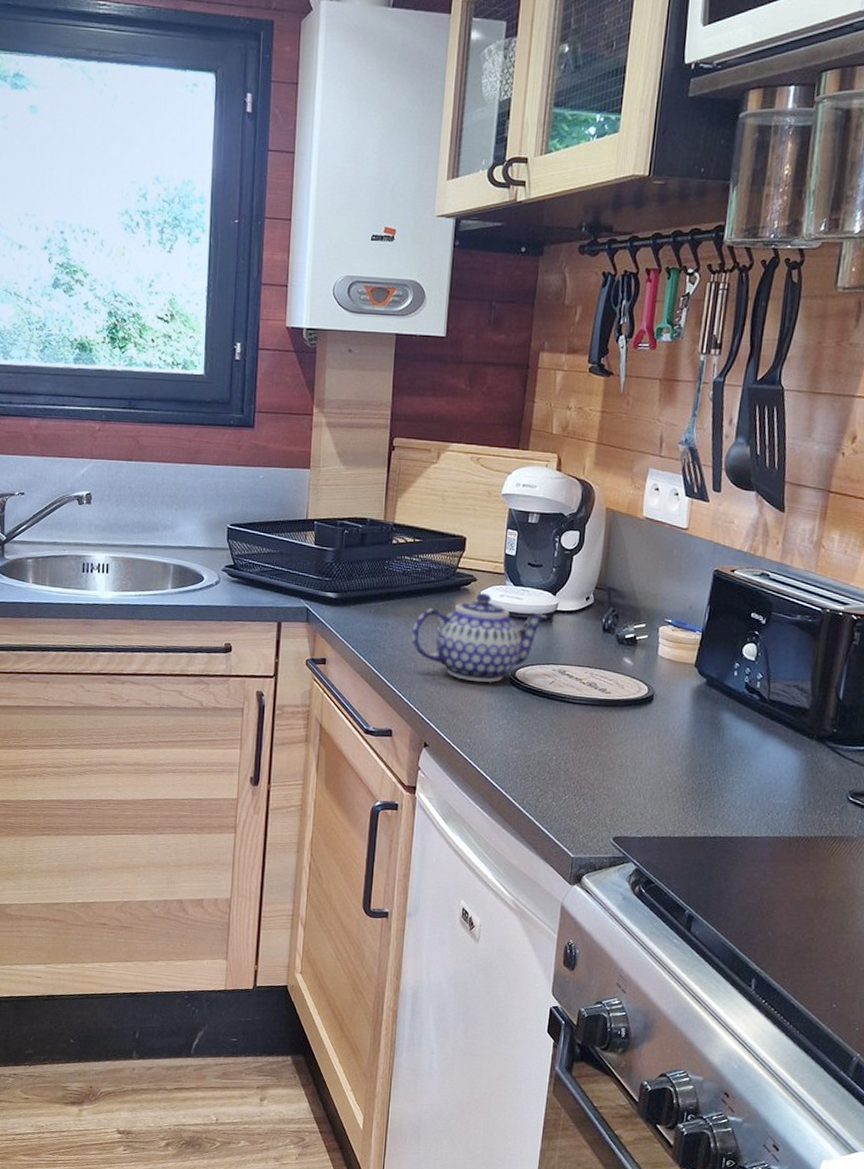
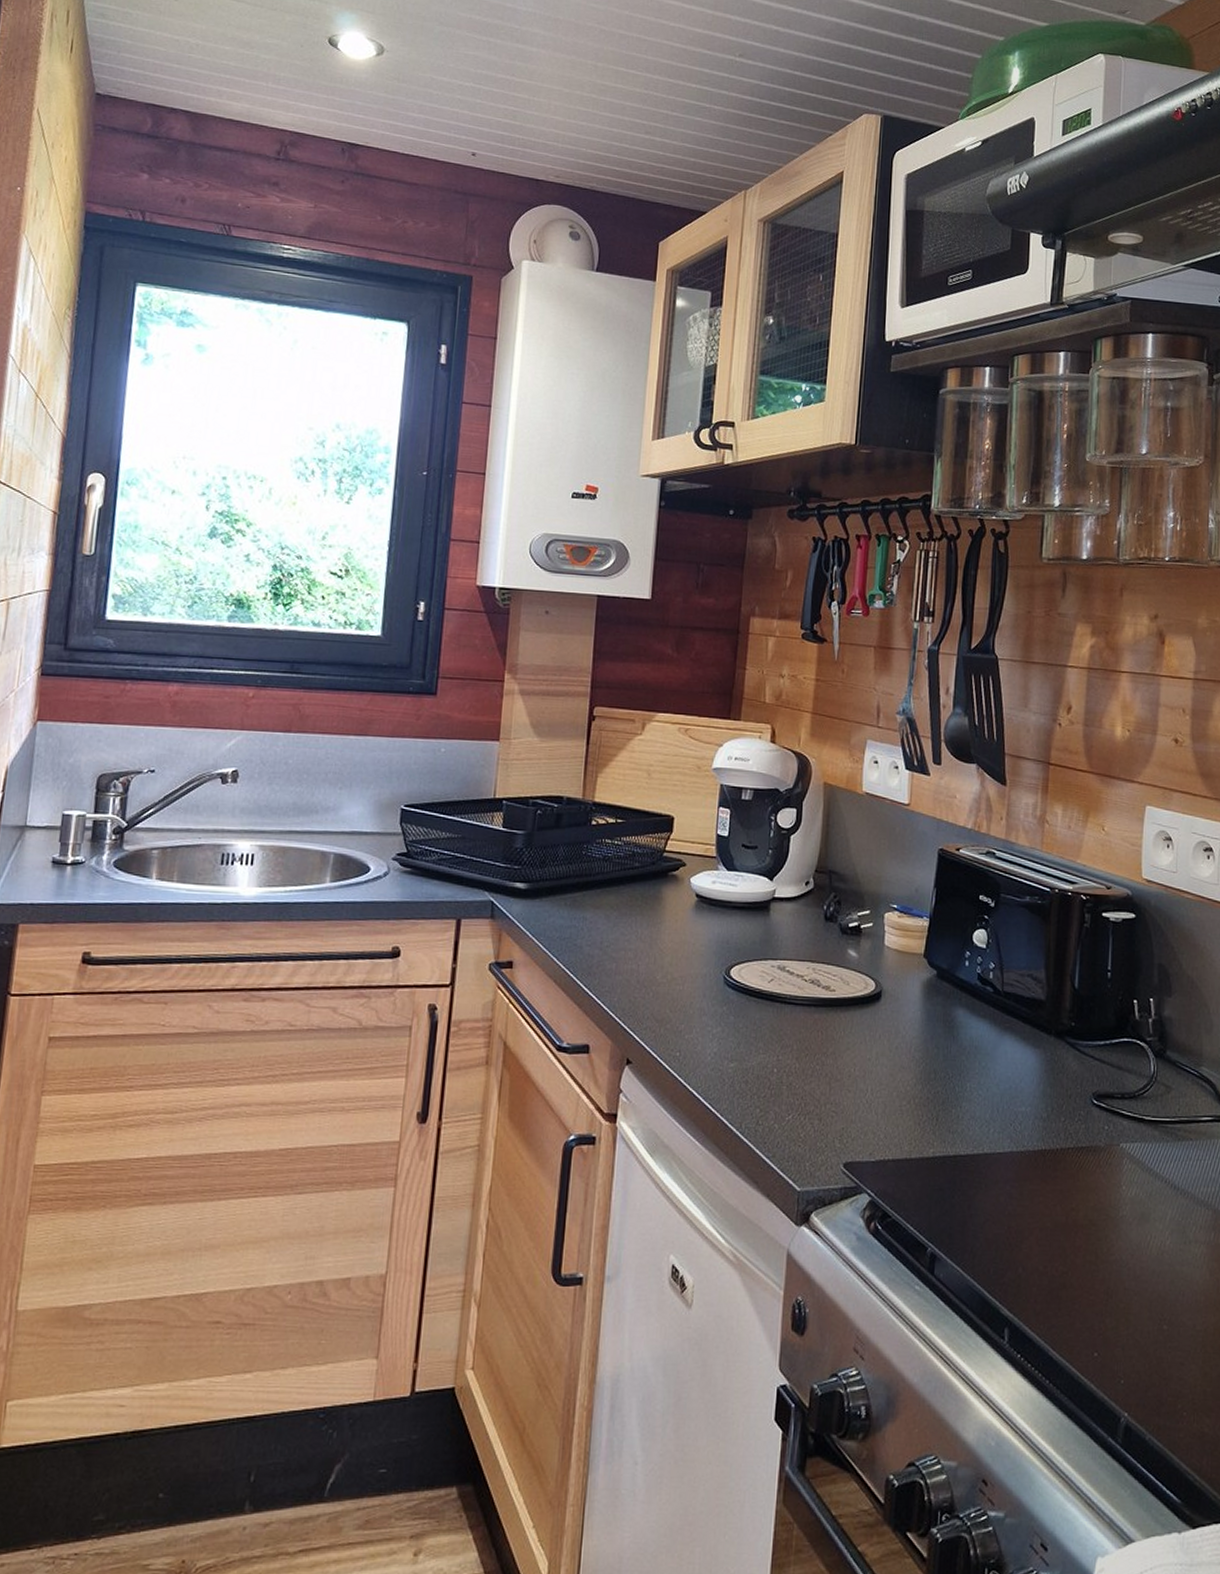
teapot: present [412,593,548,682] -> none [613,880,765,983]

